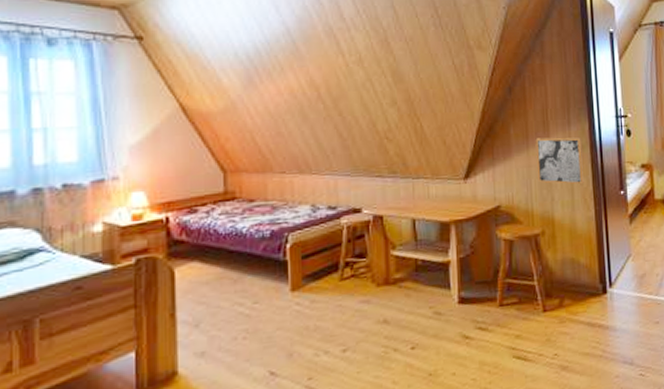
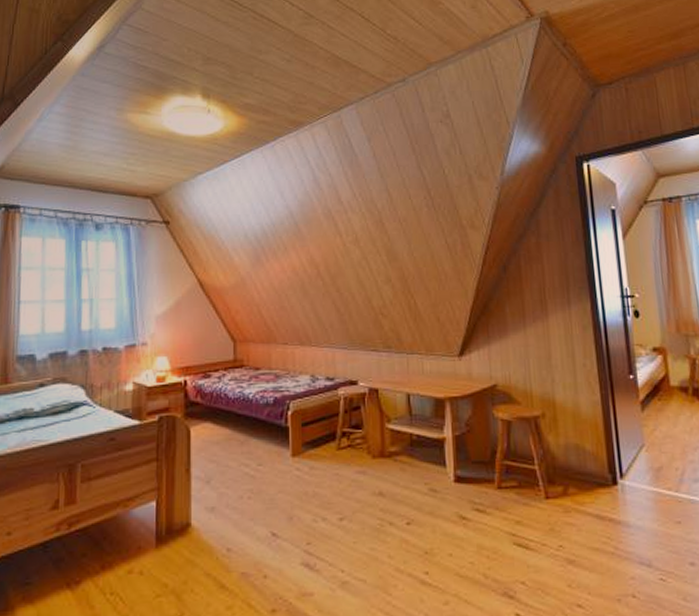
wall art: present [535,137,584,185] -> none [532,317,587,367]

